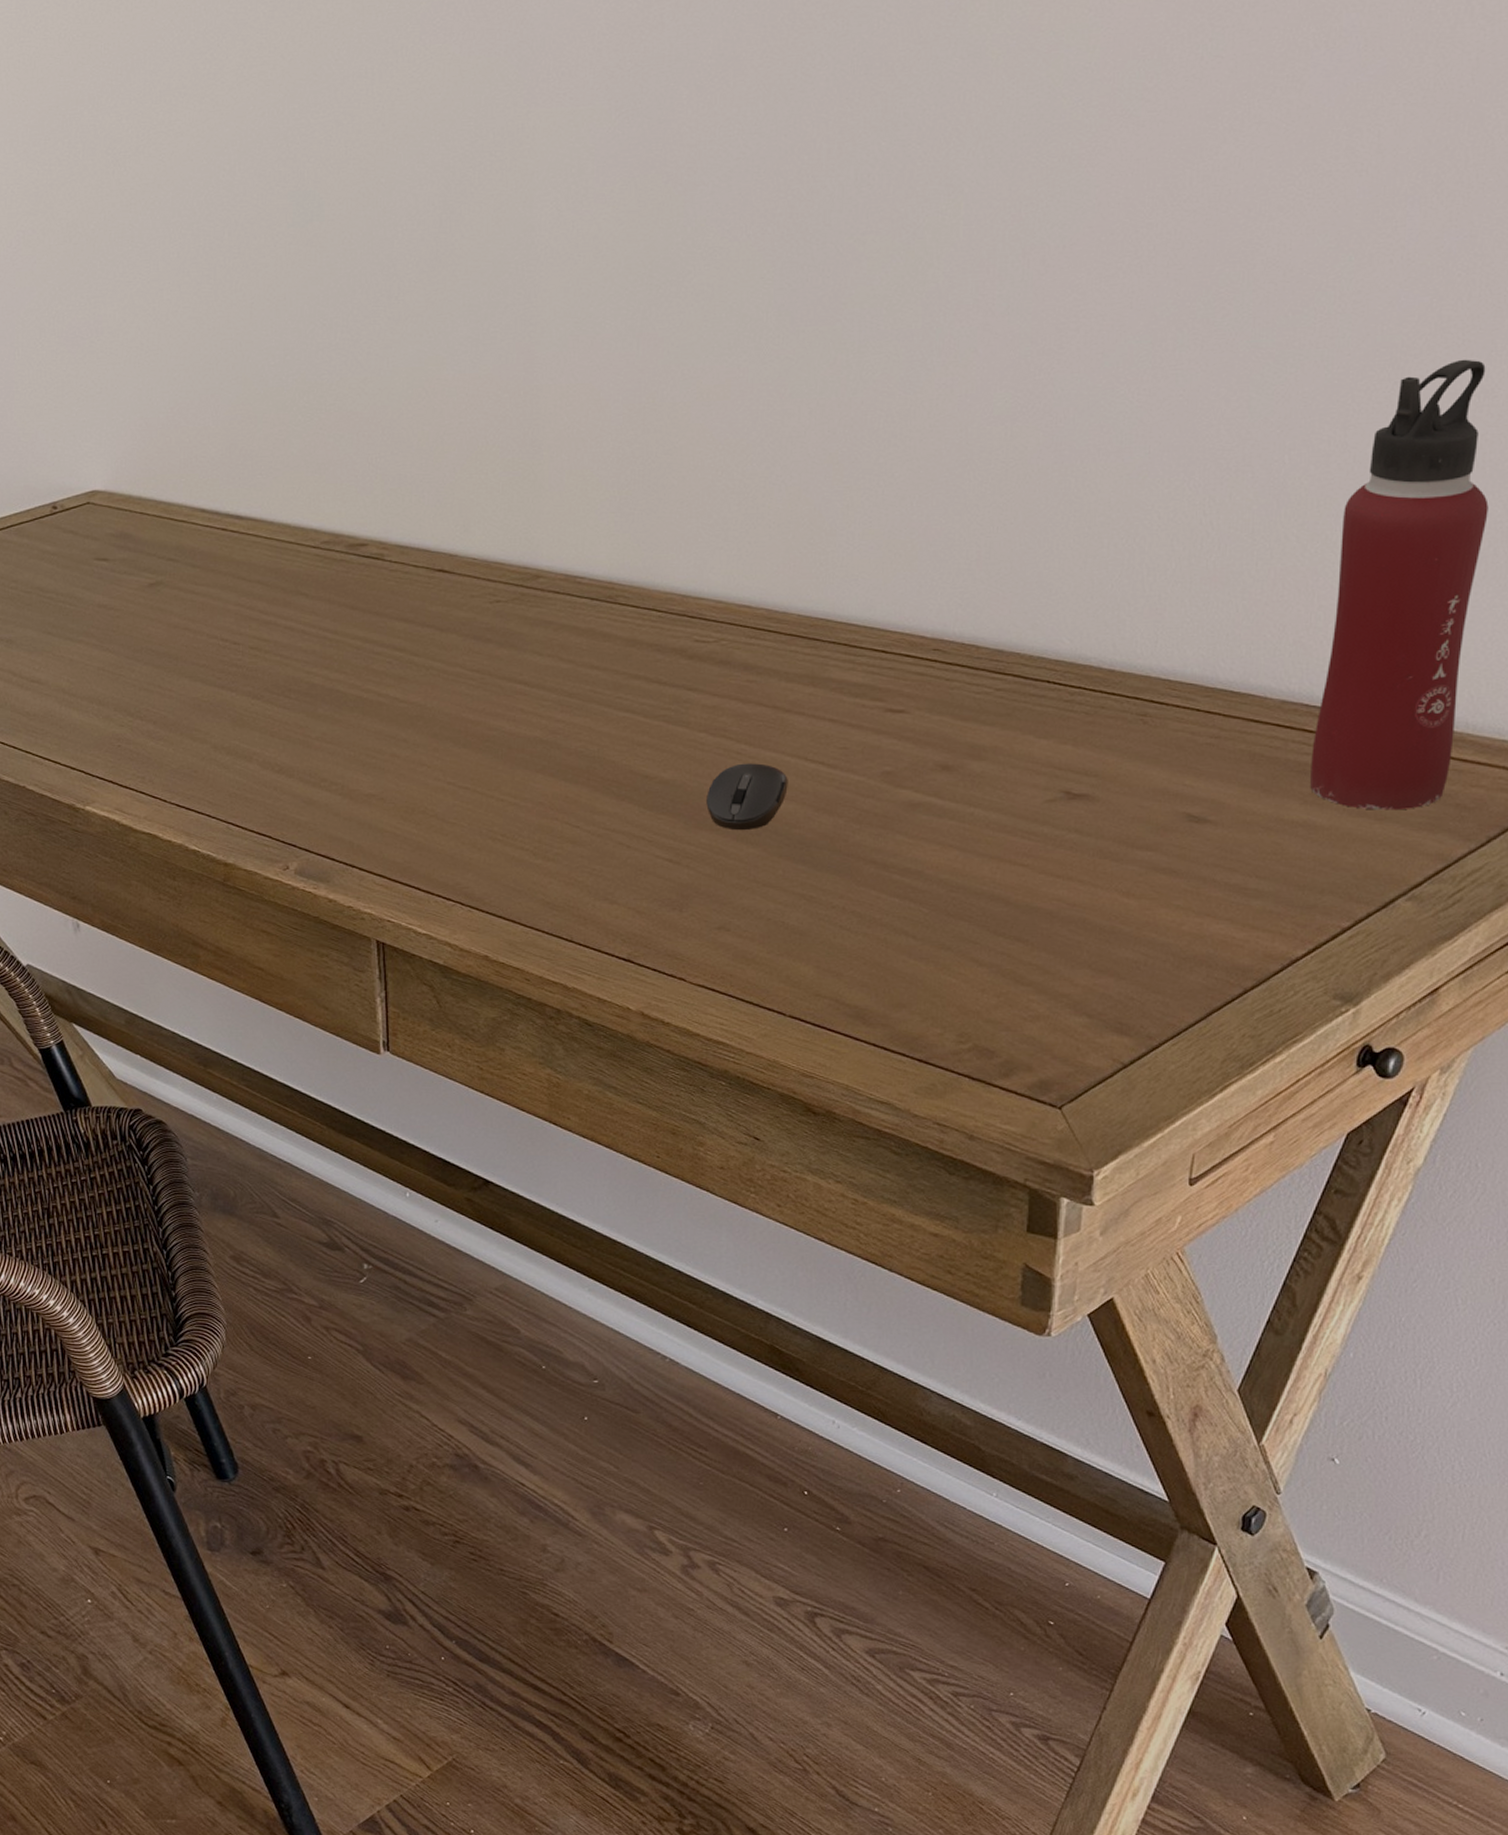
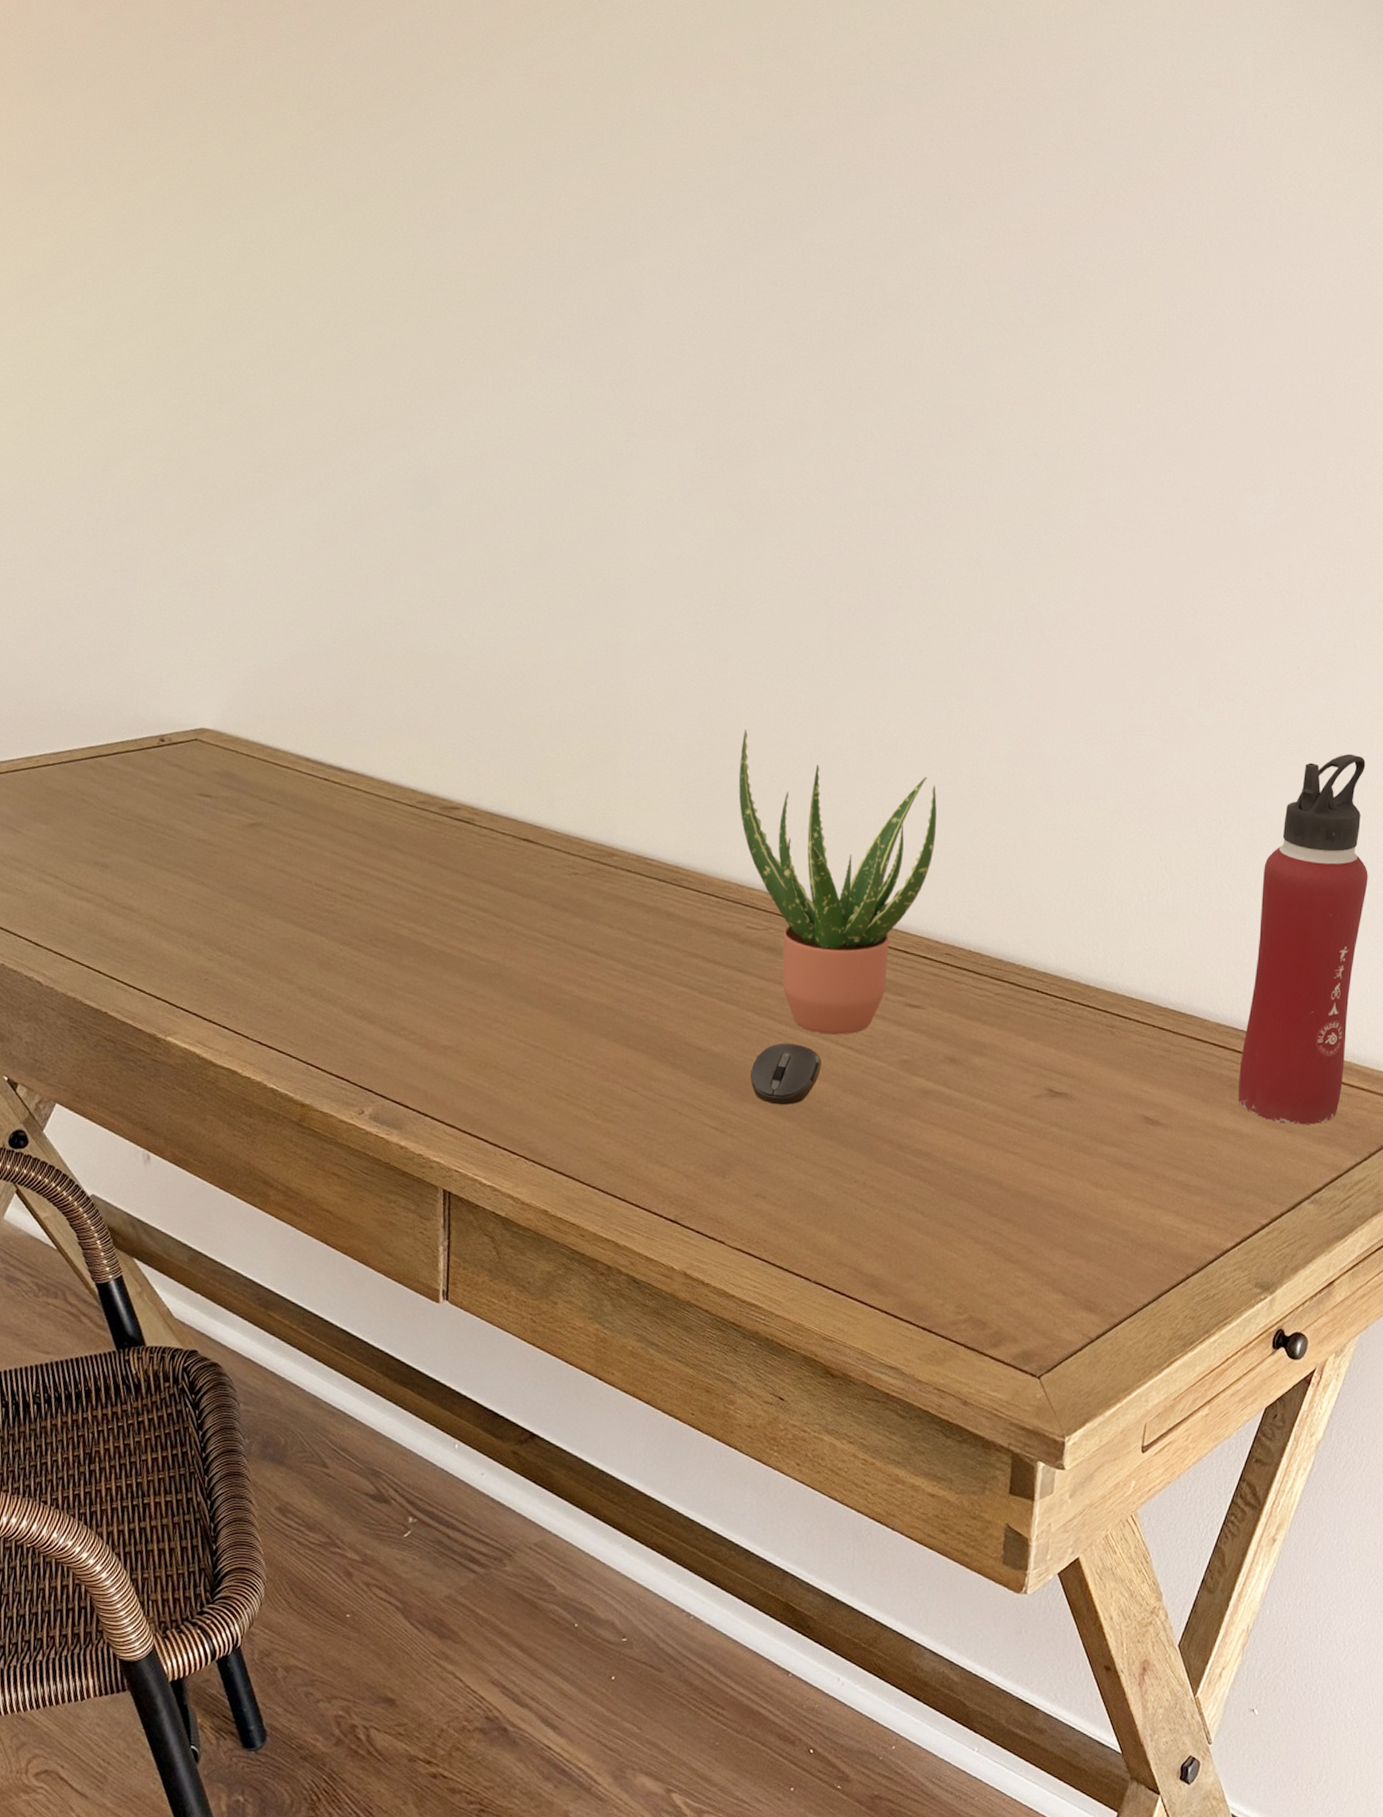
potted plant: none [677,421,918,750] -> present [738,729,937,1035]

